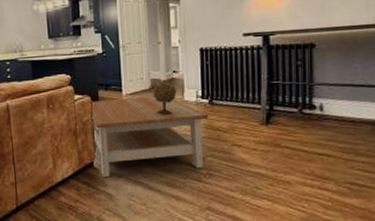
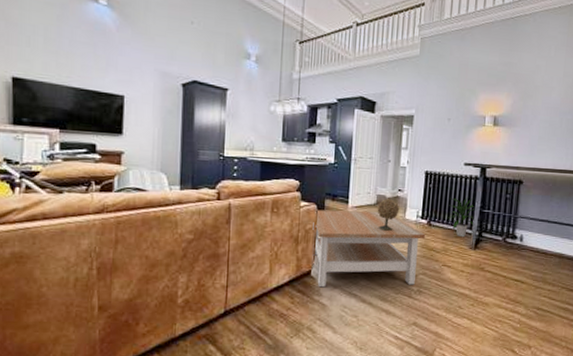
indoor plant: none [231,69,263,114] -> present [448,197,475,238]

